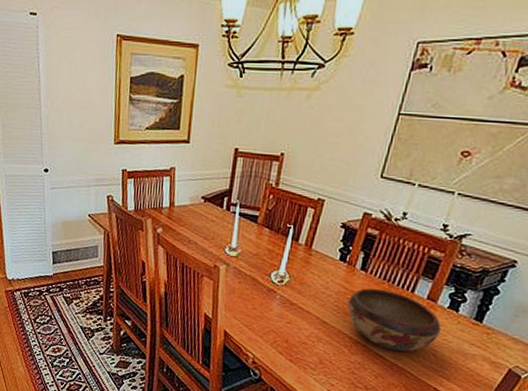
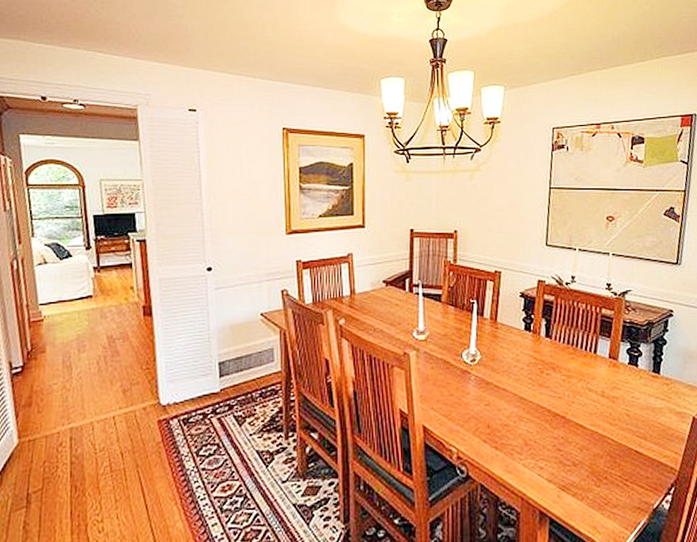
decorative bowl: present [348,288,441,352] -> none [540,354,628,418]

